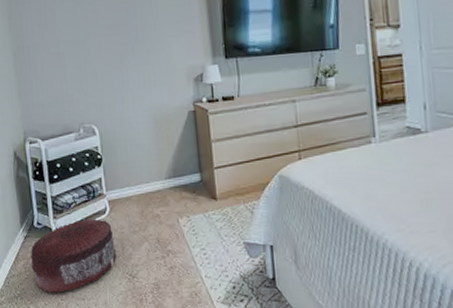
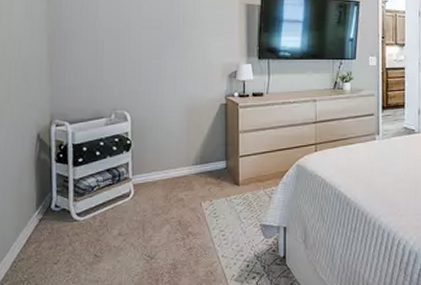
pouf: present [31,218,117,293] -> none [43,201,137,276]

